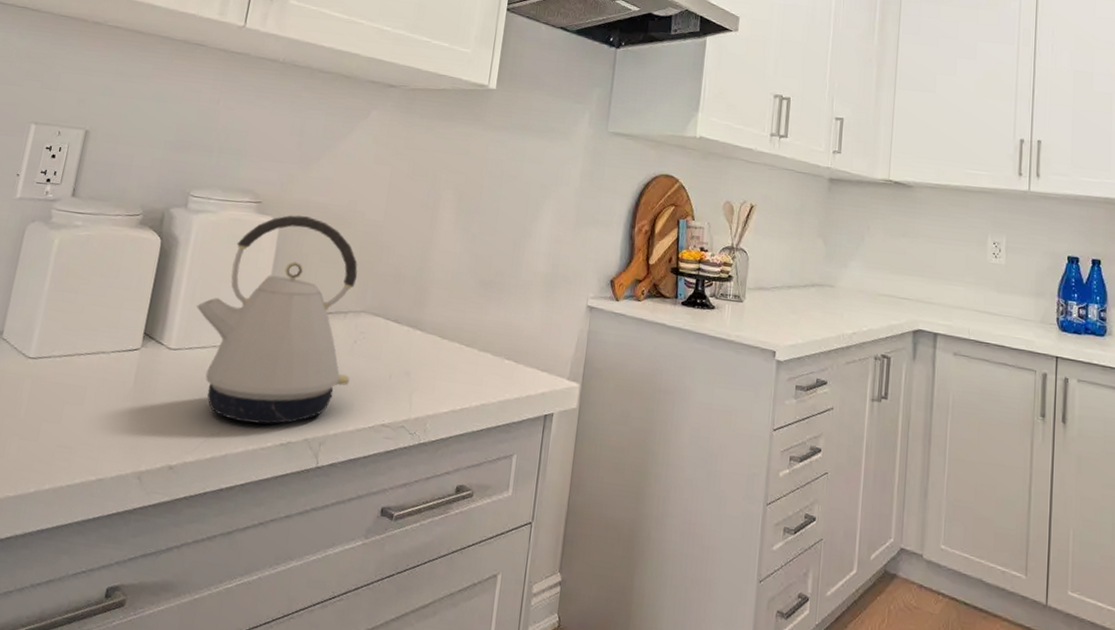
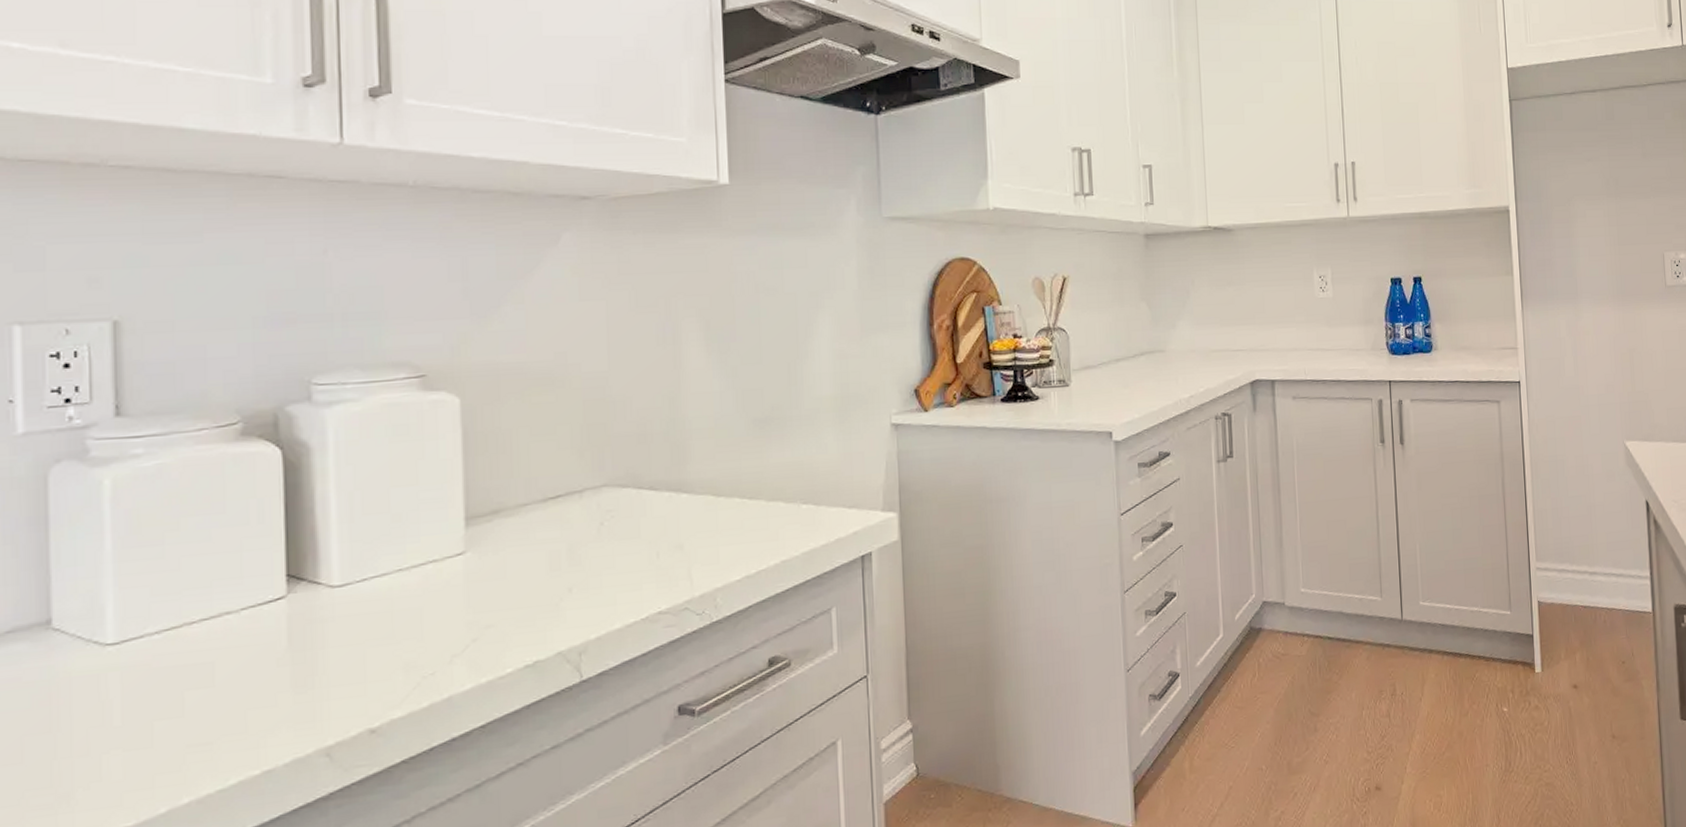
kettle: present [196,215,358,425] -> none [360,382,604,654]

